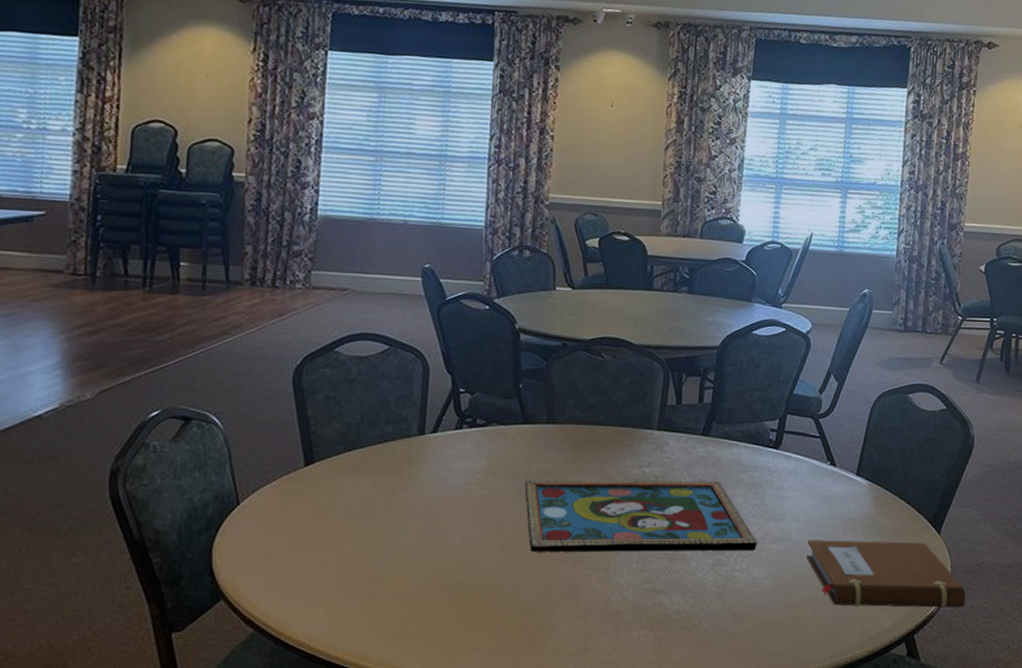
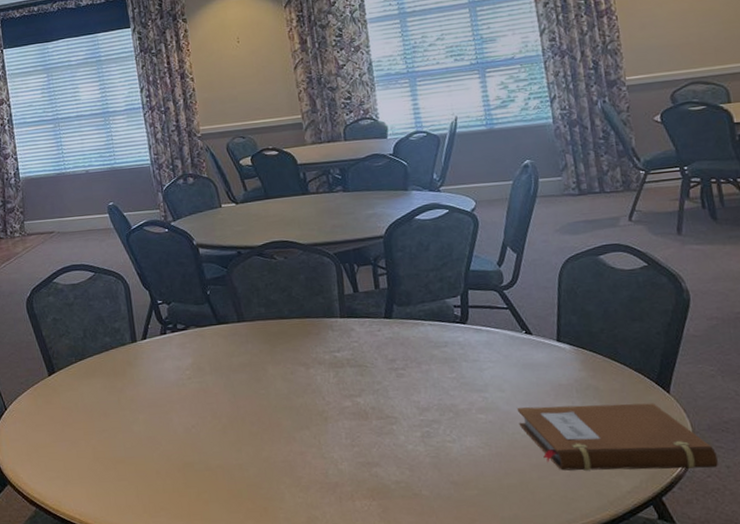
framed painting: present [524,479,757,552] -> none [229,359,464,434]

